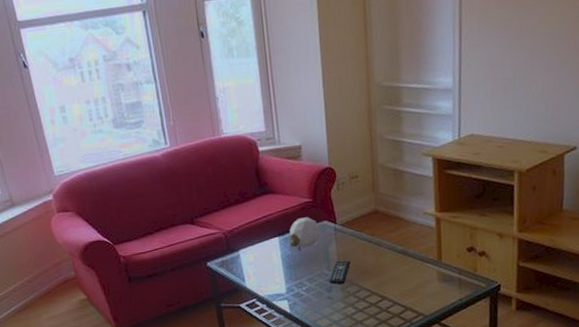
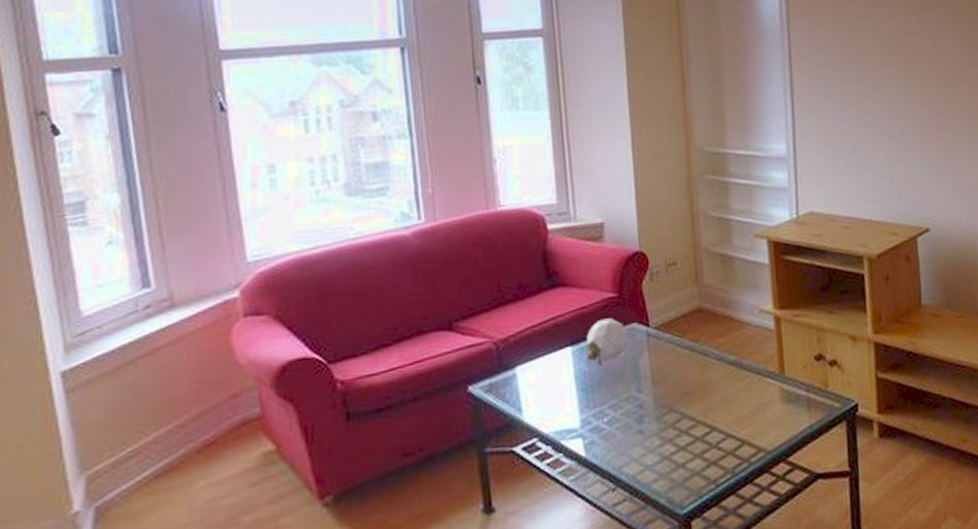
remote control: present [329,260,351,285] -> none [640,377,669,413]

